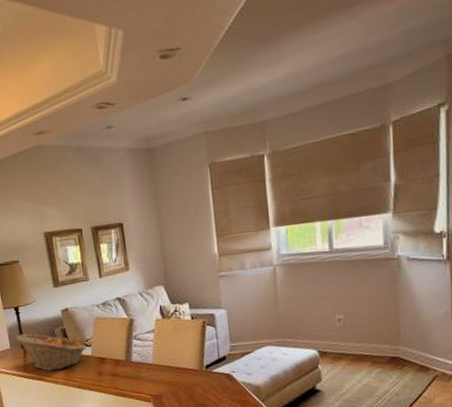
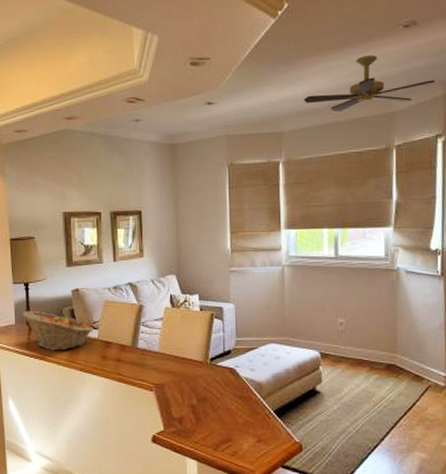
ceiling fan: none [287,20,435,91] -> present [304,55,435,112]

